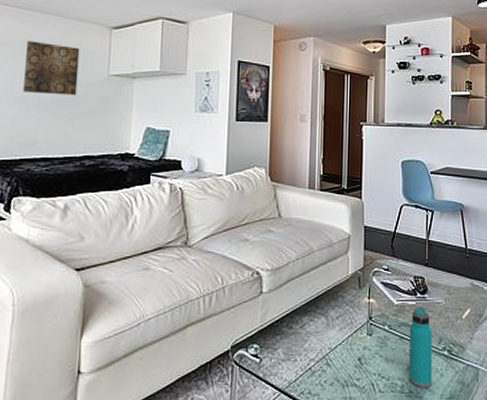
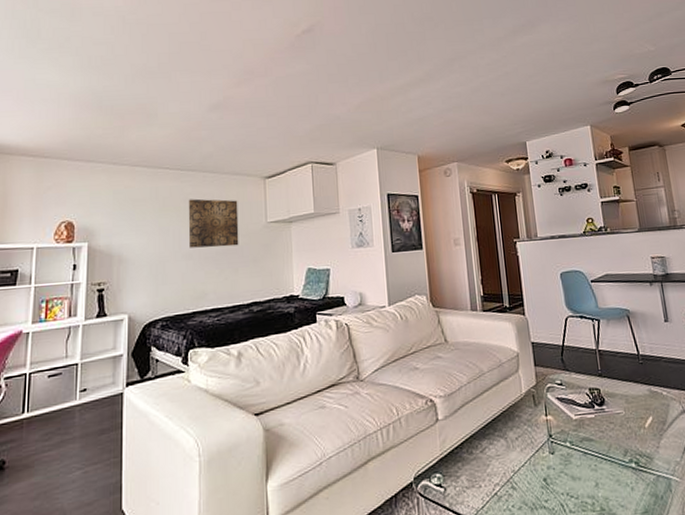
water bottle: present [409,306,432,387] -> none [592,419,623,504]

